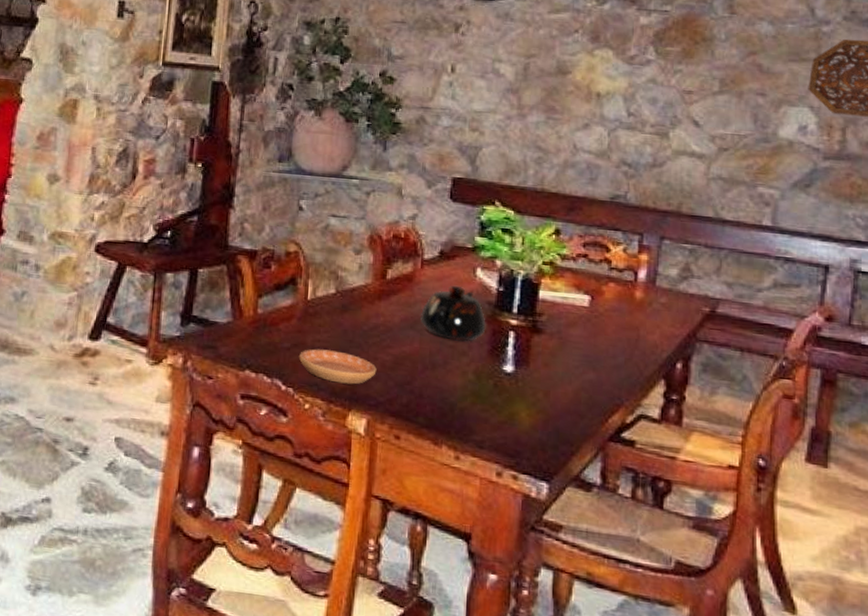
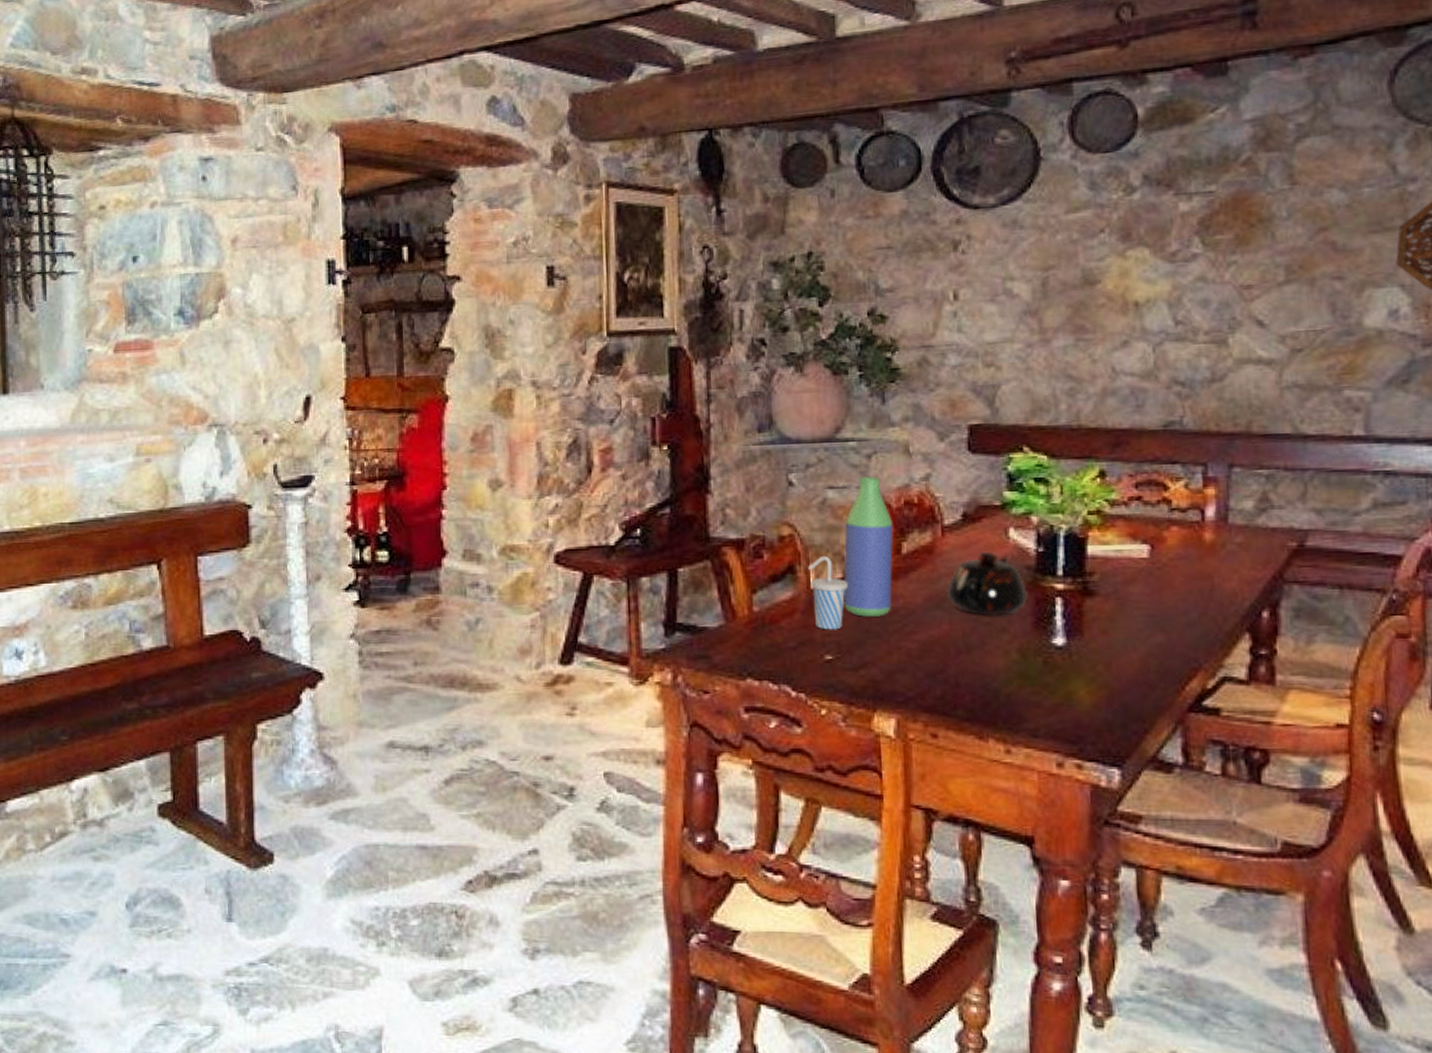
saucer: present [299,348,377,385] -> none [808,644,902,681]
cup: none [308,272,340,337] -> present [808,555,849,630]
bottle: none [334,210,382,330] -> present [843,476,893,617]

